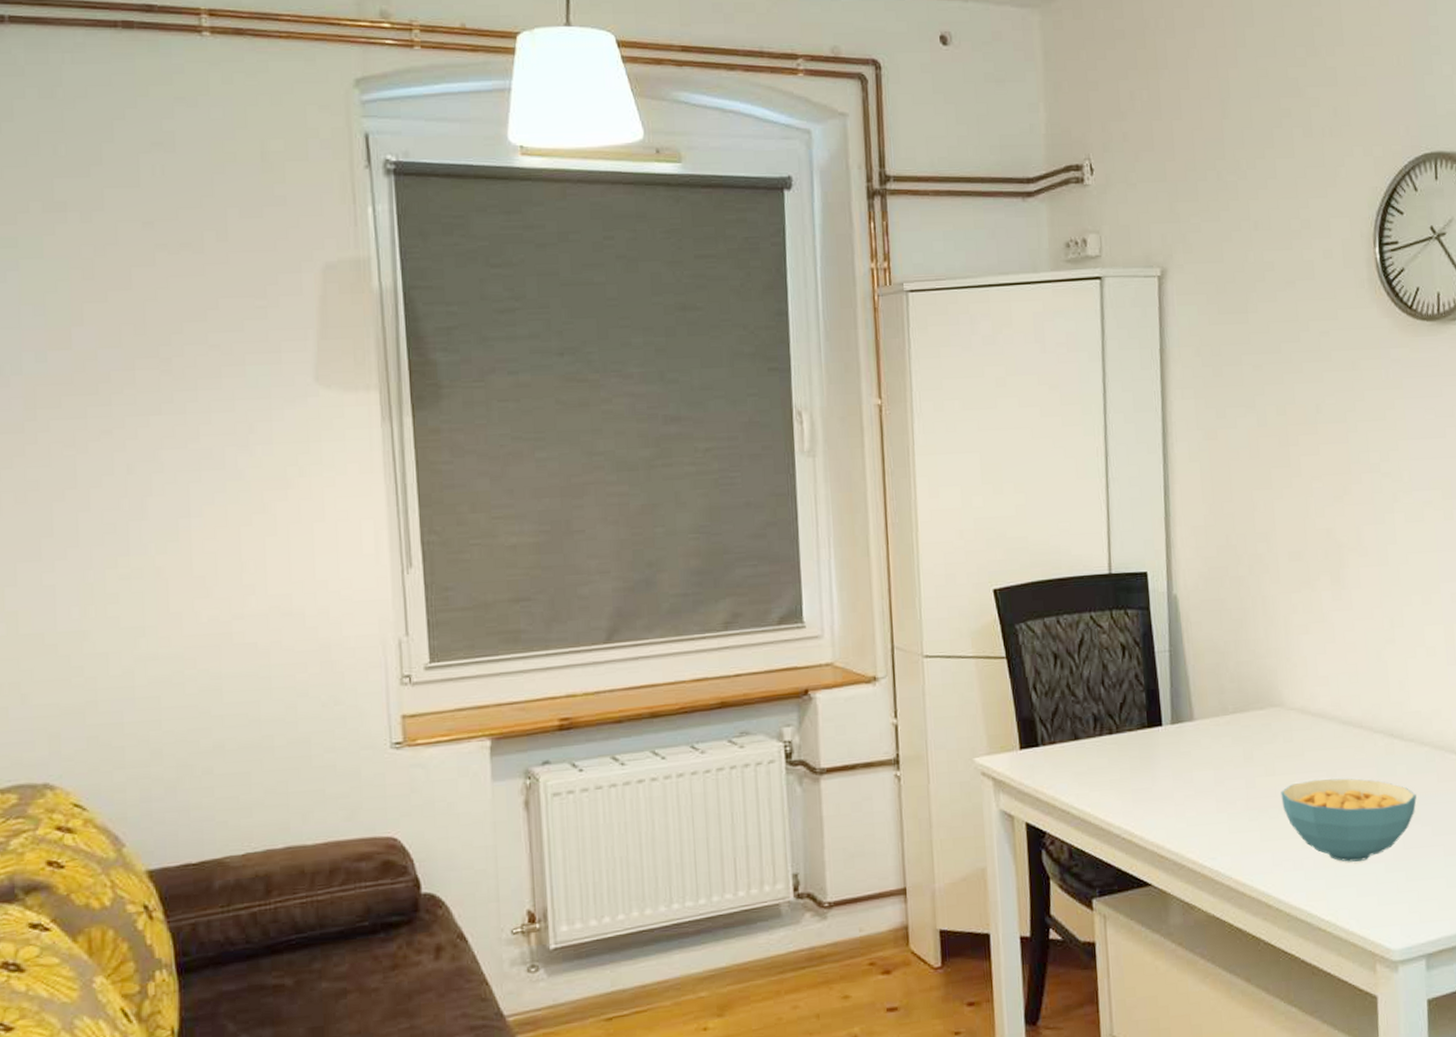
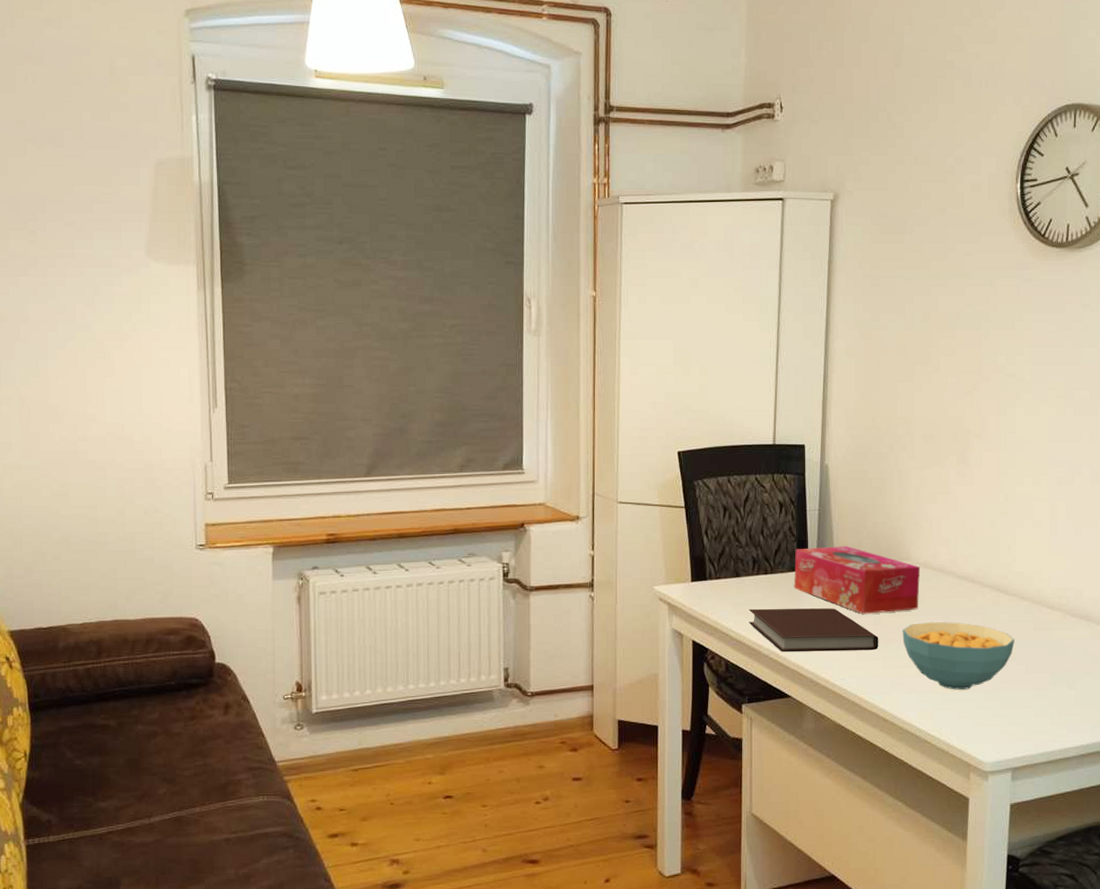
notebook: none [1092,771,1254,831] -> present [748,608,879,653]
tissue box: none [1144,693,1298,776] -> present [794,546,921,614]

